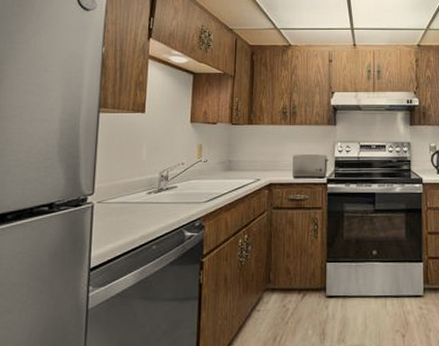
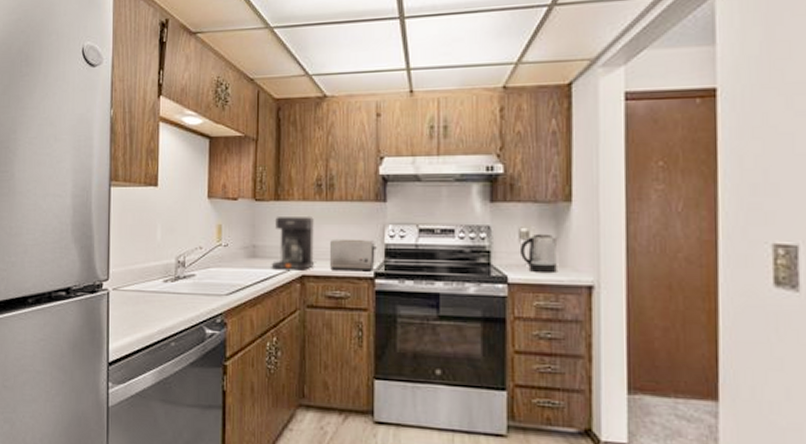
coffee maker: none [245,136,280,180] -> present [272,215,314,270]

